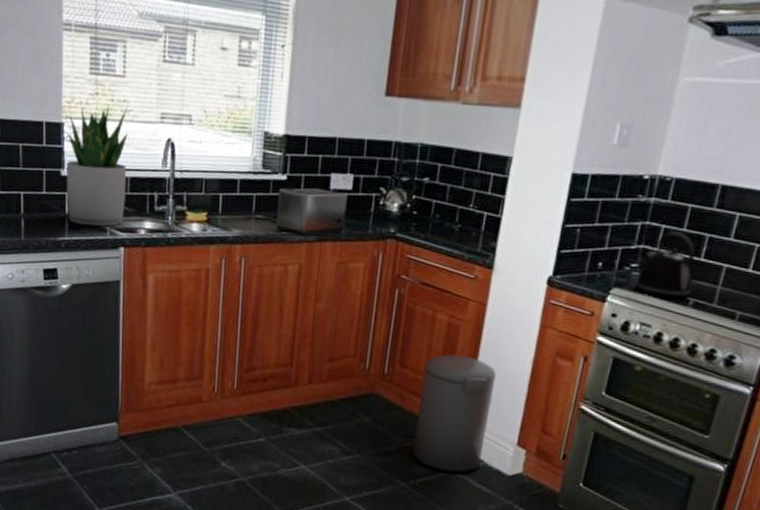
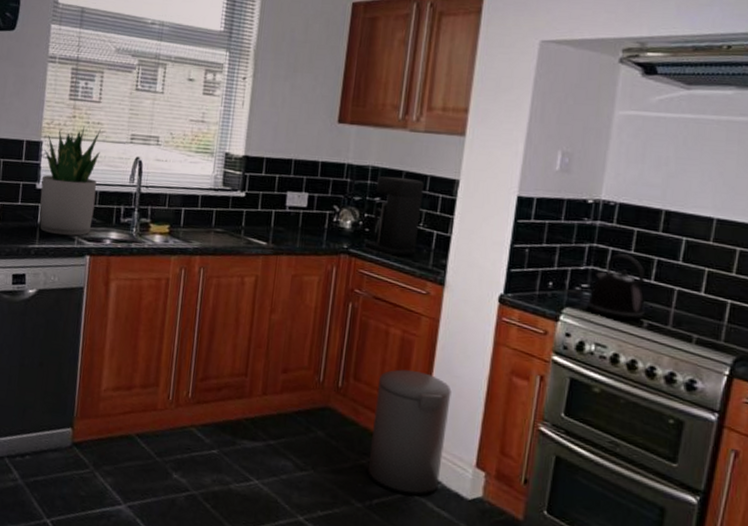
toaster: present [276,187,347,237] -> none [234,204,302,250]
coffee maker: none [412,154,475,240] -> present [364,176,424,256]

